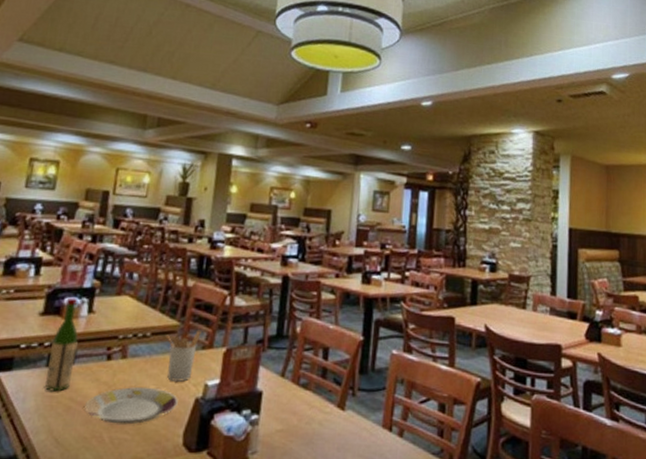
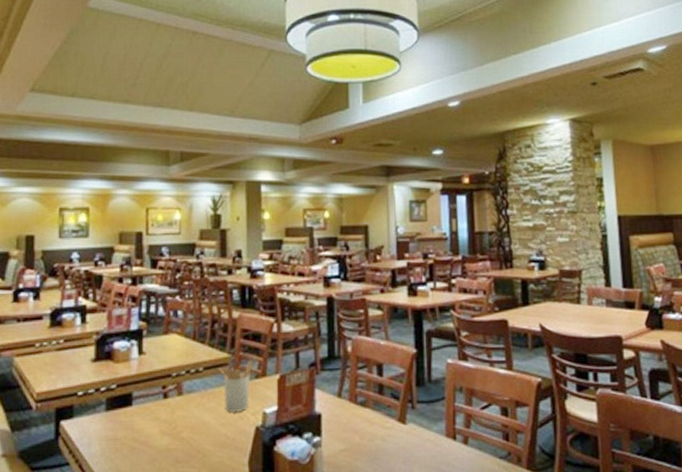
wine bottle: present [44,297,78,392] -> none [106,341,133,434]
plate: present [84,387,178,425] -> none [149,421,239,459]

